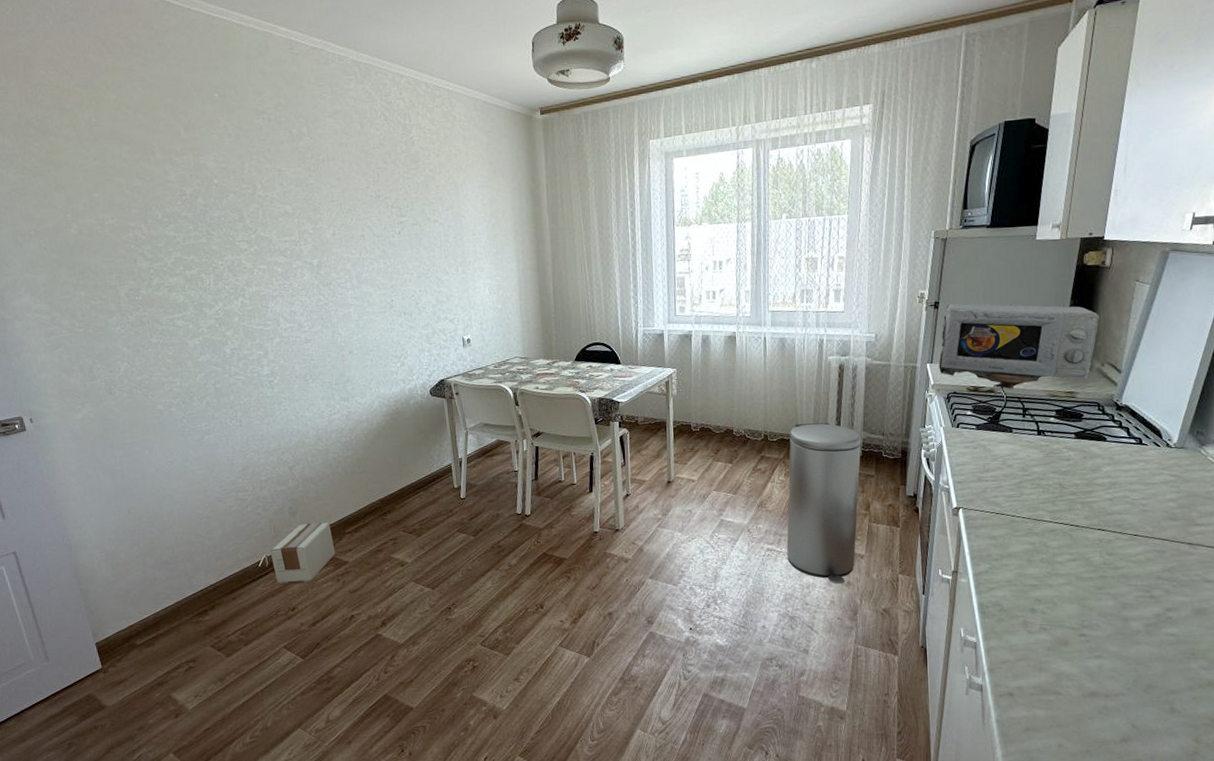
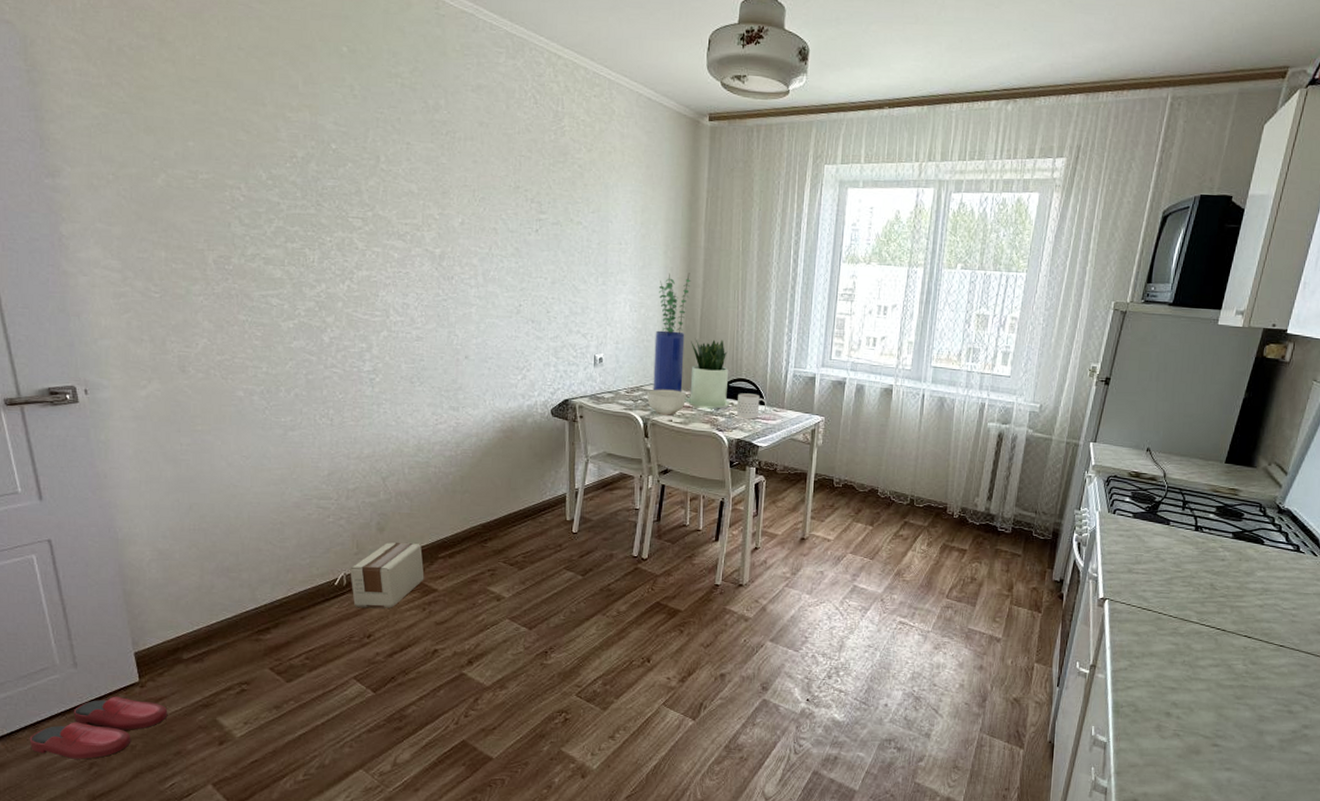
slippers: none [16,682,129,741] -> present [29,696,168,760]
bowl: none [512,359,549,384] -> present [646,389,687,416]
vase: none [513,253,545,363] -> present [653,273,691,392]
planter: none [547,310,589,374] -> present [686,338,730,409]
mug: none [595,355,623,379] -> present [736,393,767,420]
pedal bin: present [786,422,862,584] -> none [920,490,1014,667]
microwave: present [939,303,1099,389] -> none [1102,381,1272,478]

